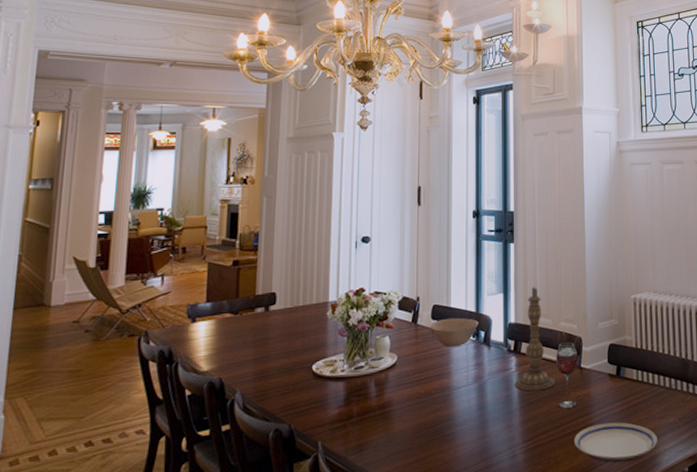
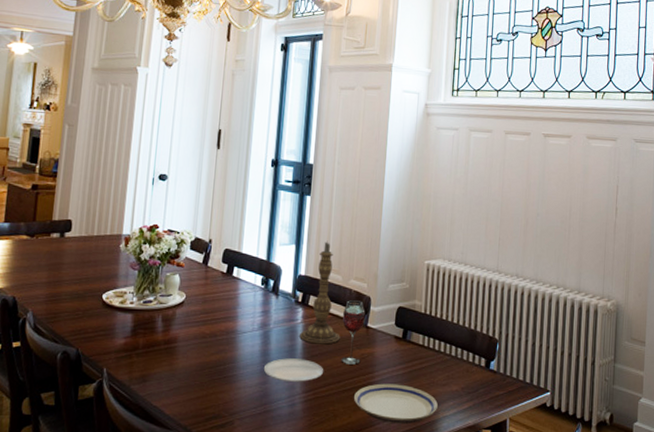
bowl: present [430,317,479,348] -> none [220,263,269,293]
plate: none [481,408,542,434] -> present [263,358,324,383]

